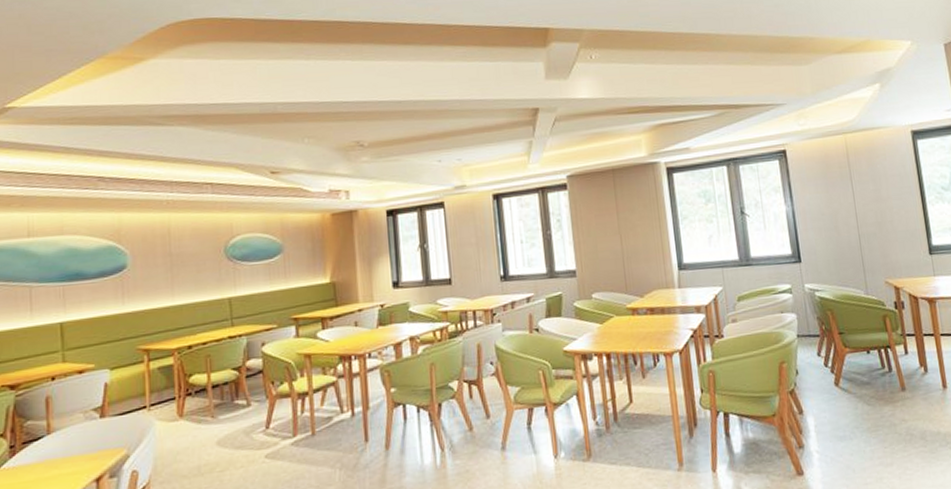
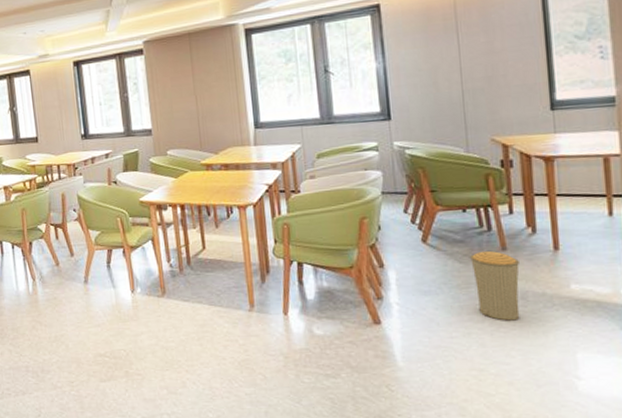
trash can: none [876,391,922,463] -> present [470,250,520,321]

